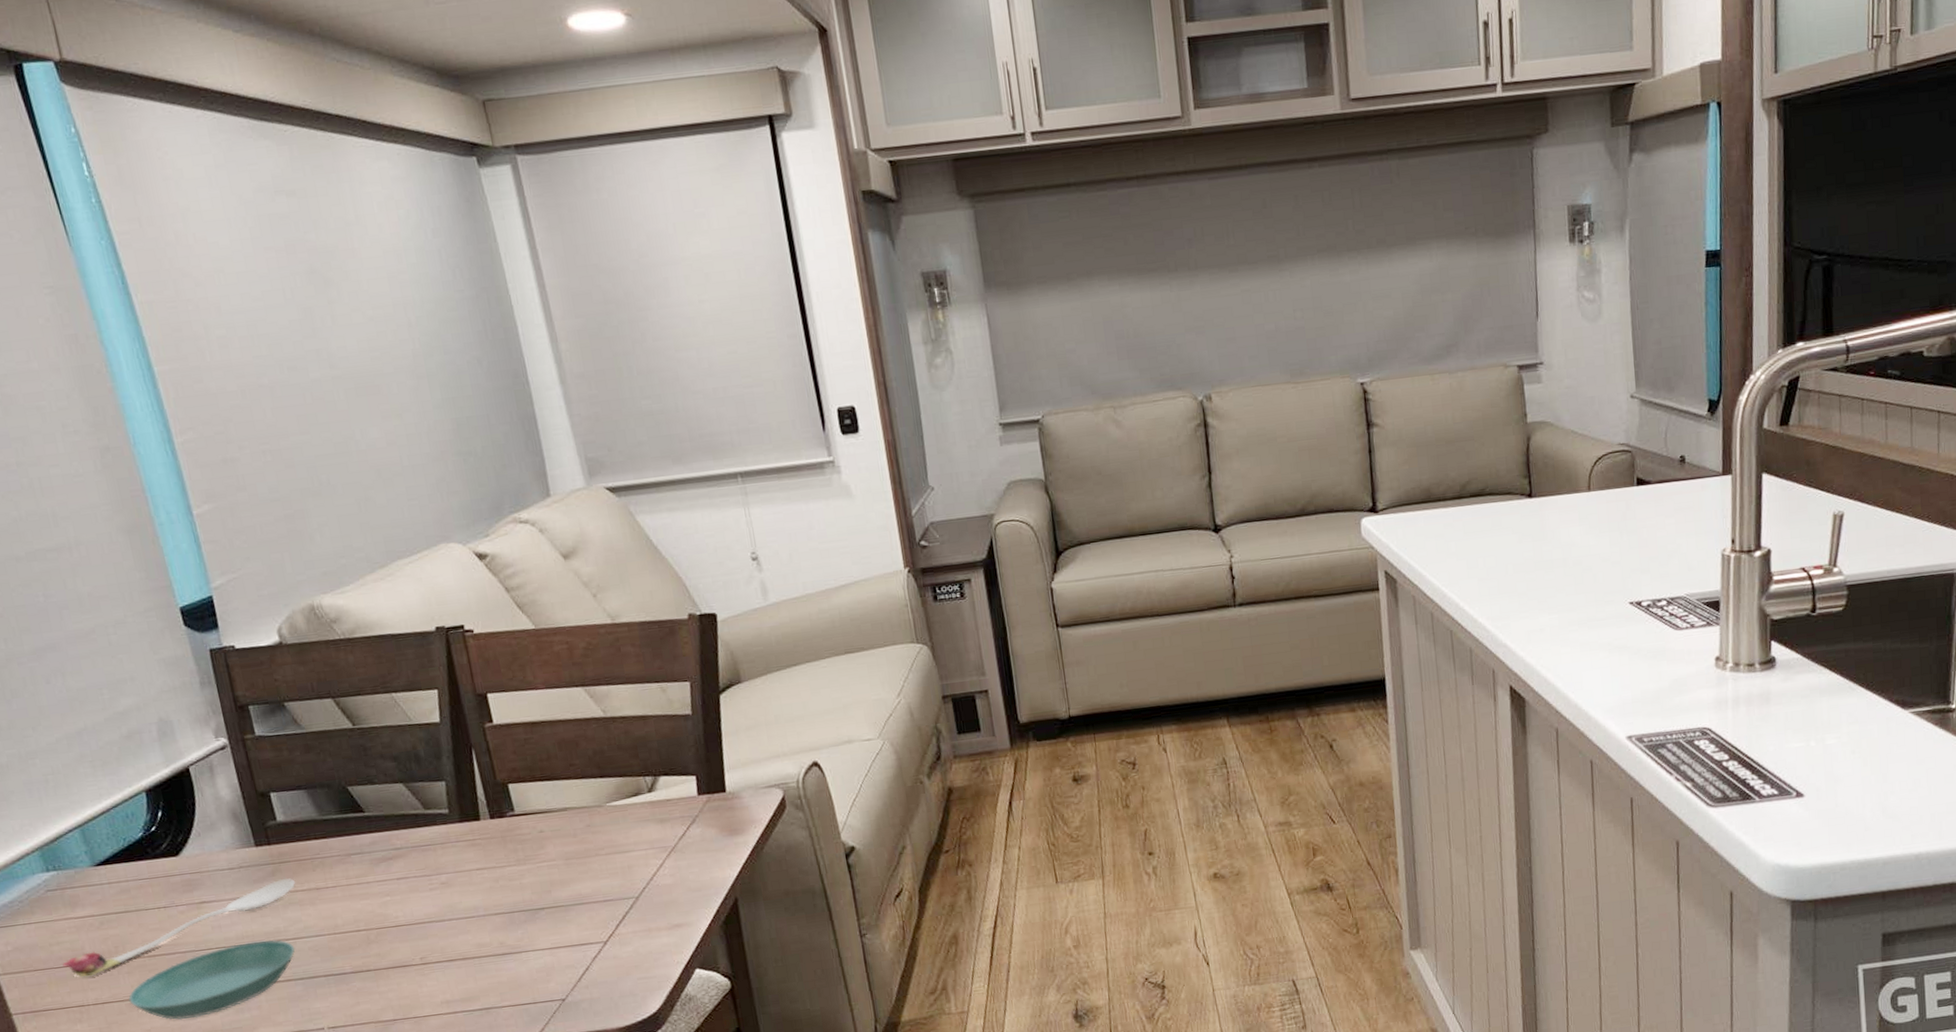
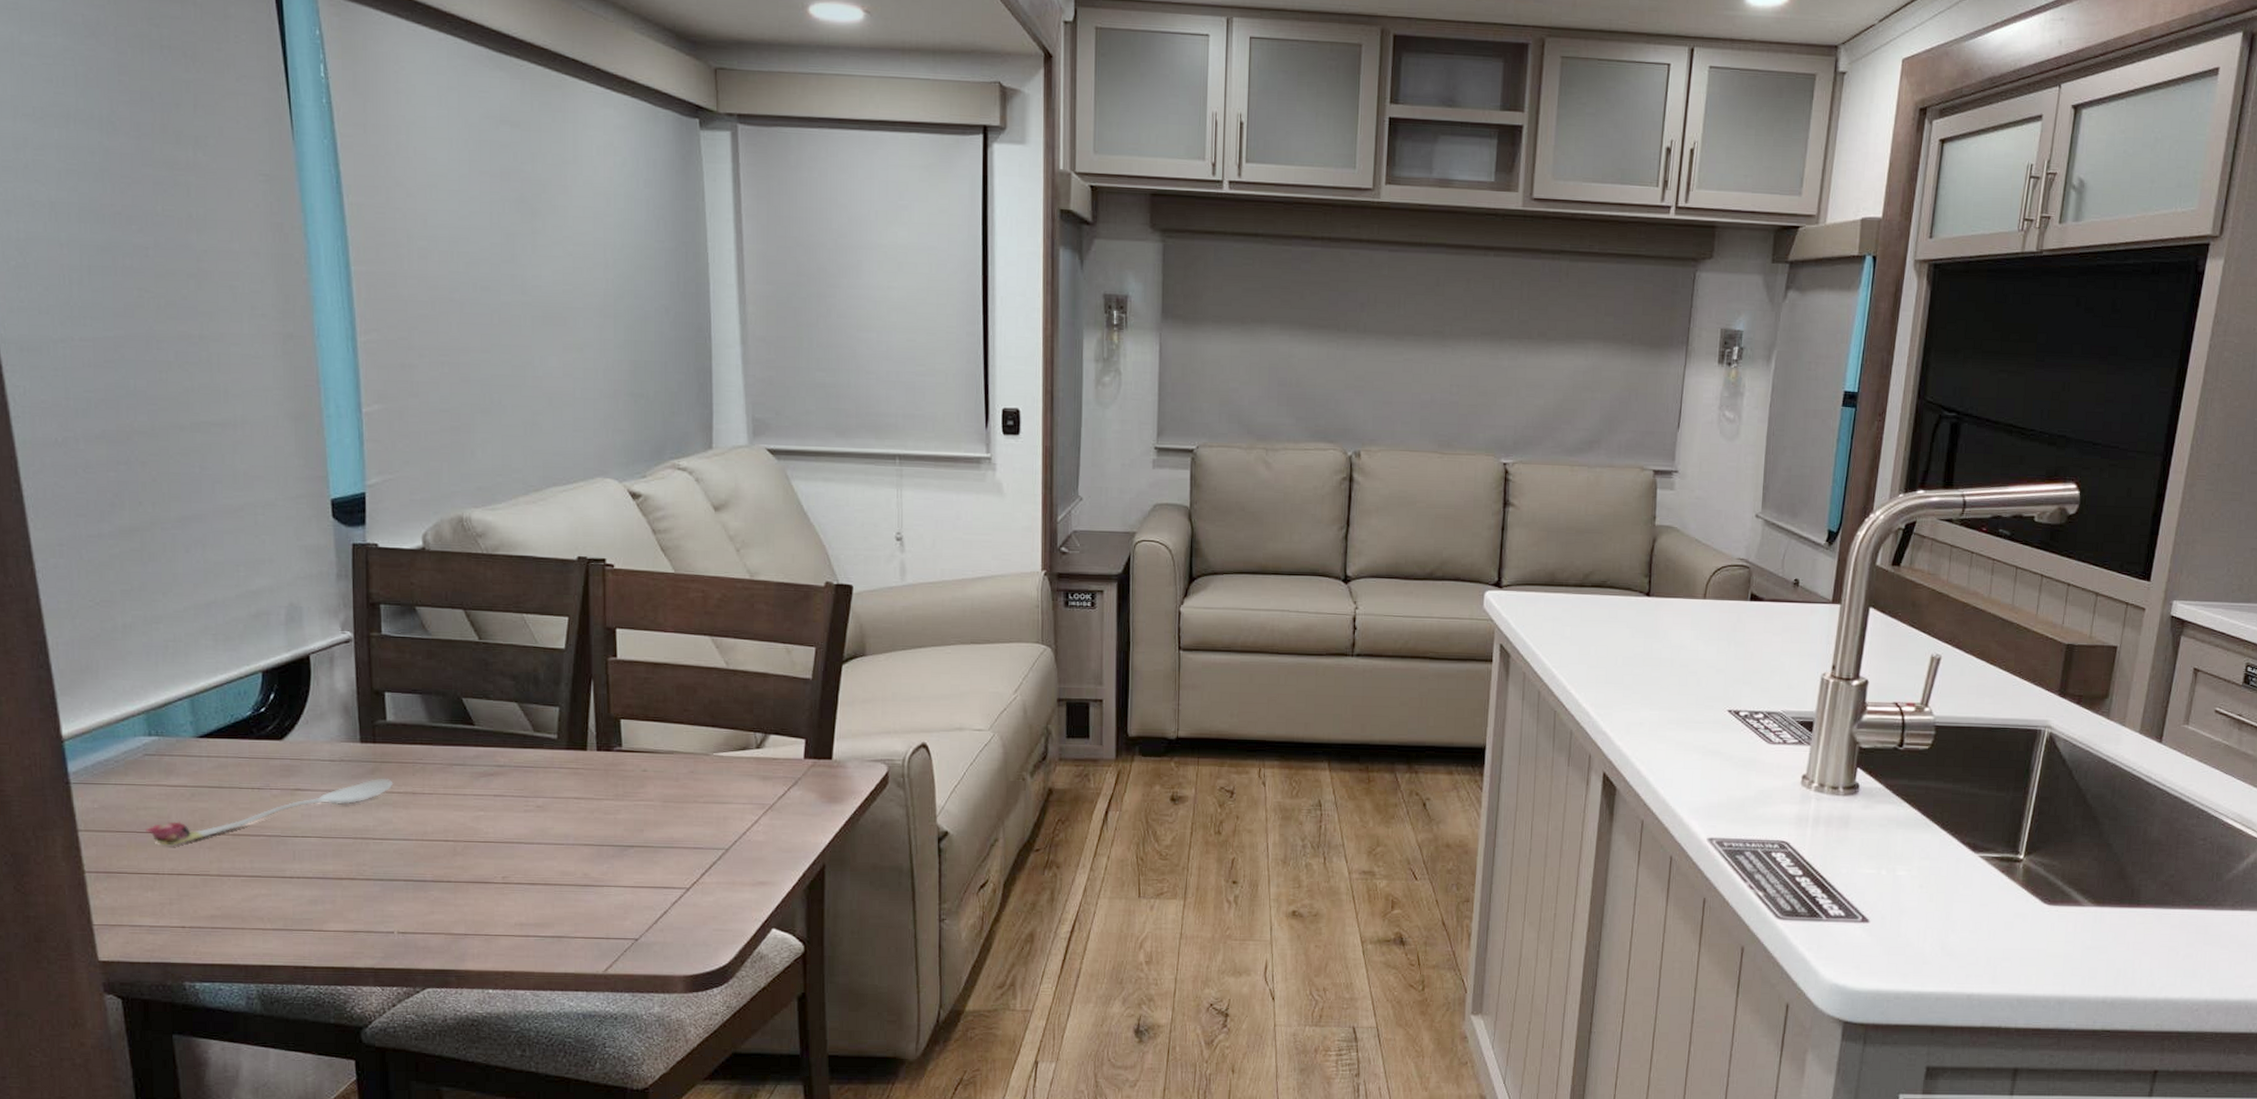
saucer: present [128,939,295,1020] -> none [205,836,380,903]

